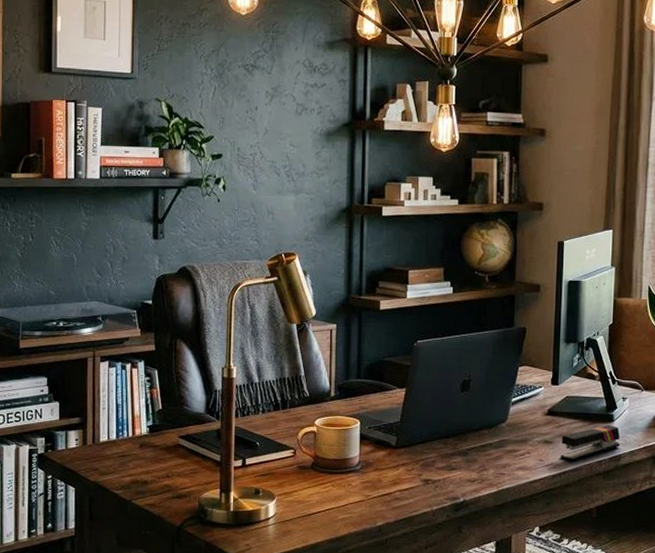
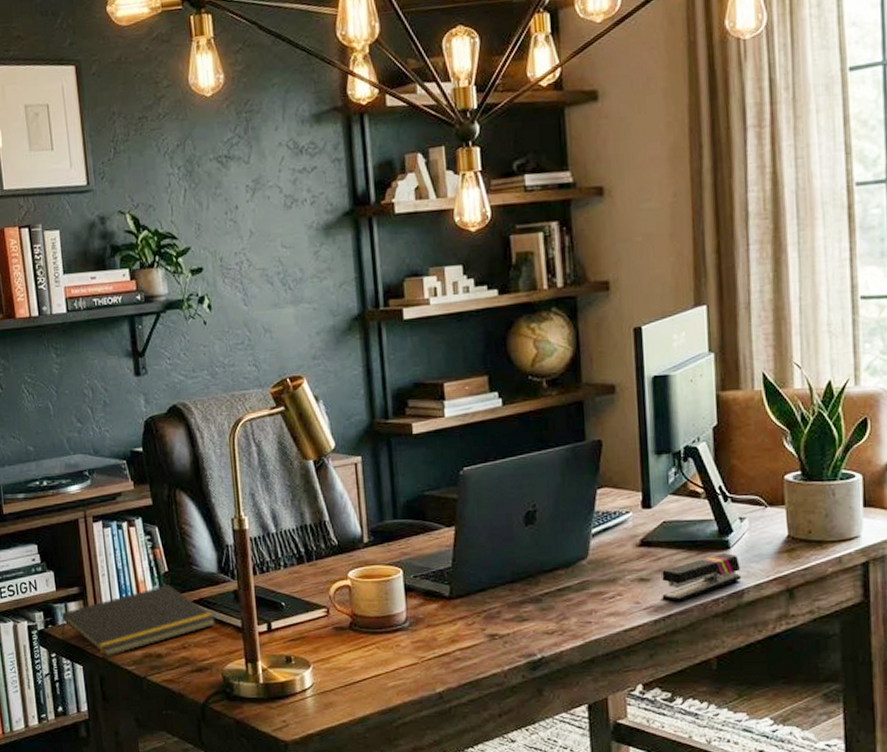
notepad: none [59,421,199,482] -> present [61,584,217,658]

